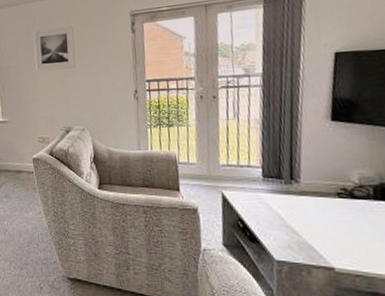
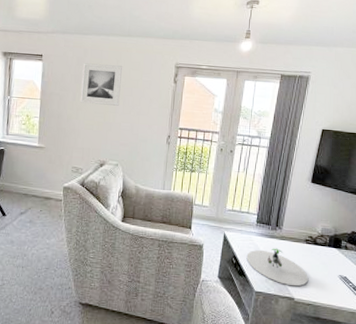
plant: none [256,206,351,253] -> present [246,248,308,287]

